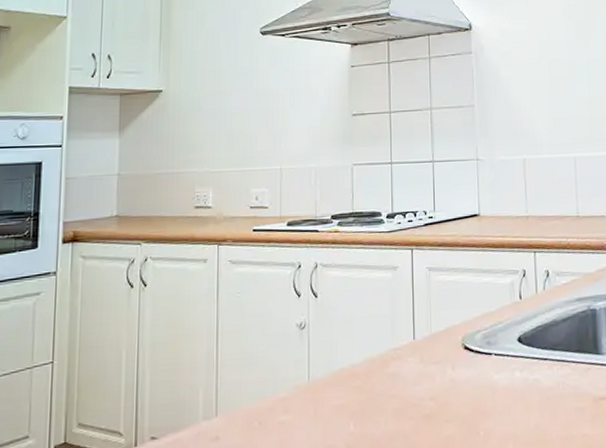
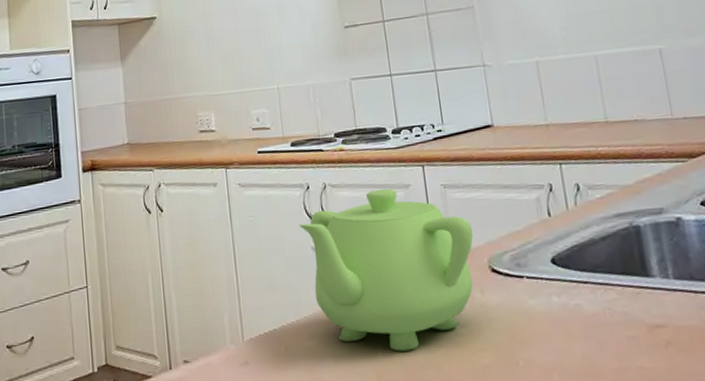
teapot: none [286,269,451,424] -> present [299,188,474,351]

